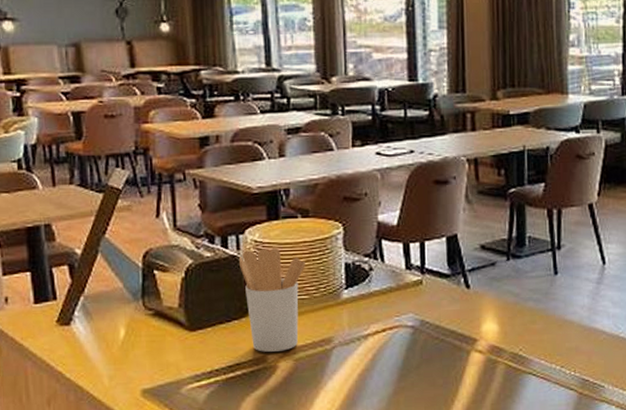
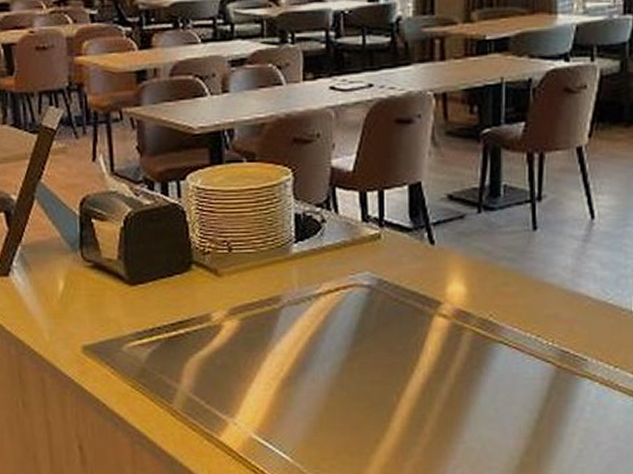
utensil holder: present [239,248,305,352] -> none [181,196,251,310]

